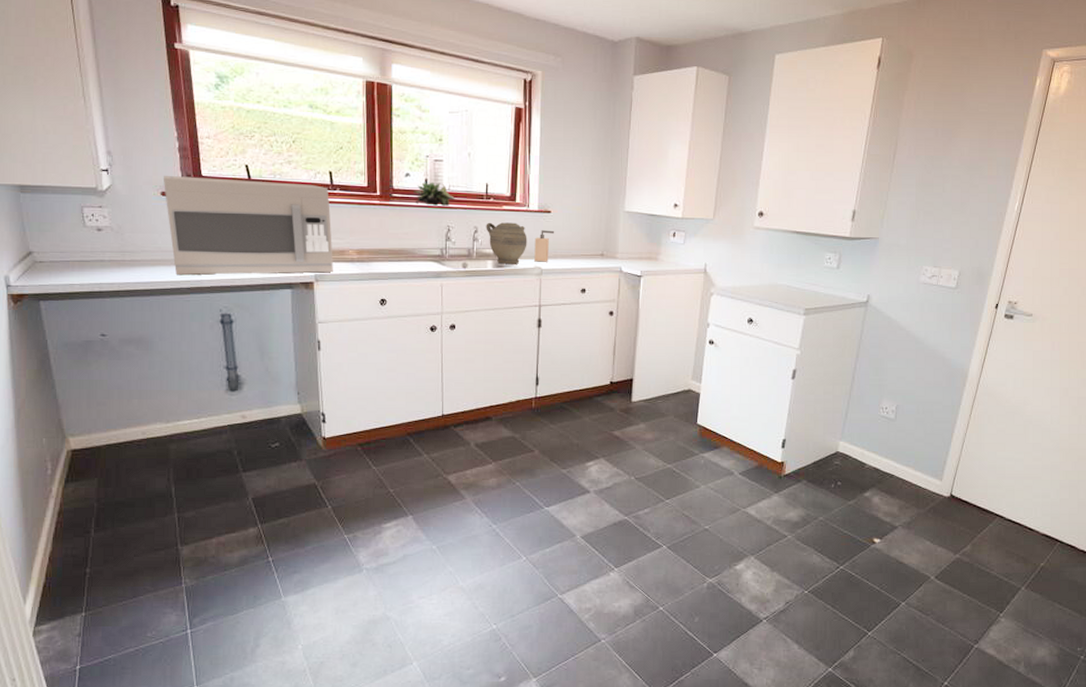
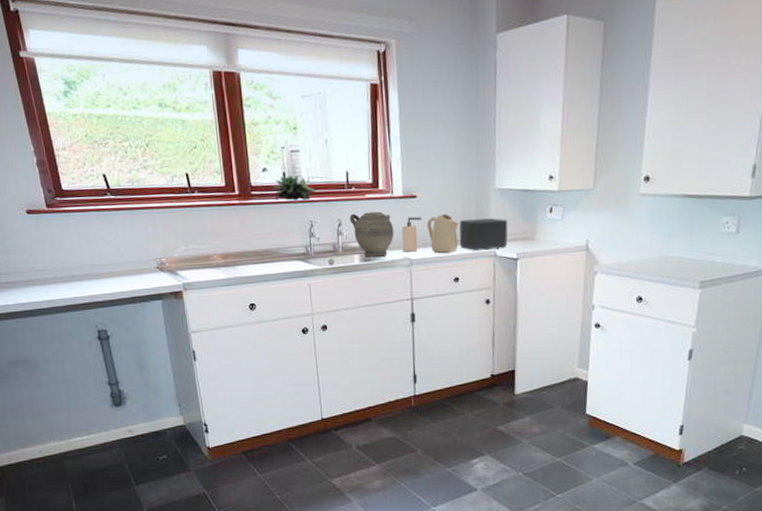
microwave: present [164,175,333,276] -> none [26,189,200,294]
kettle: none [558,229,588,266] -> present [426,214,458,254]
toaster: none [588,237,634,267] -> present [459,218,508,252]

